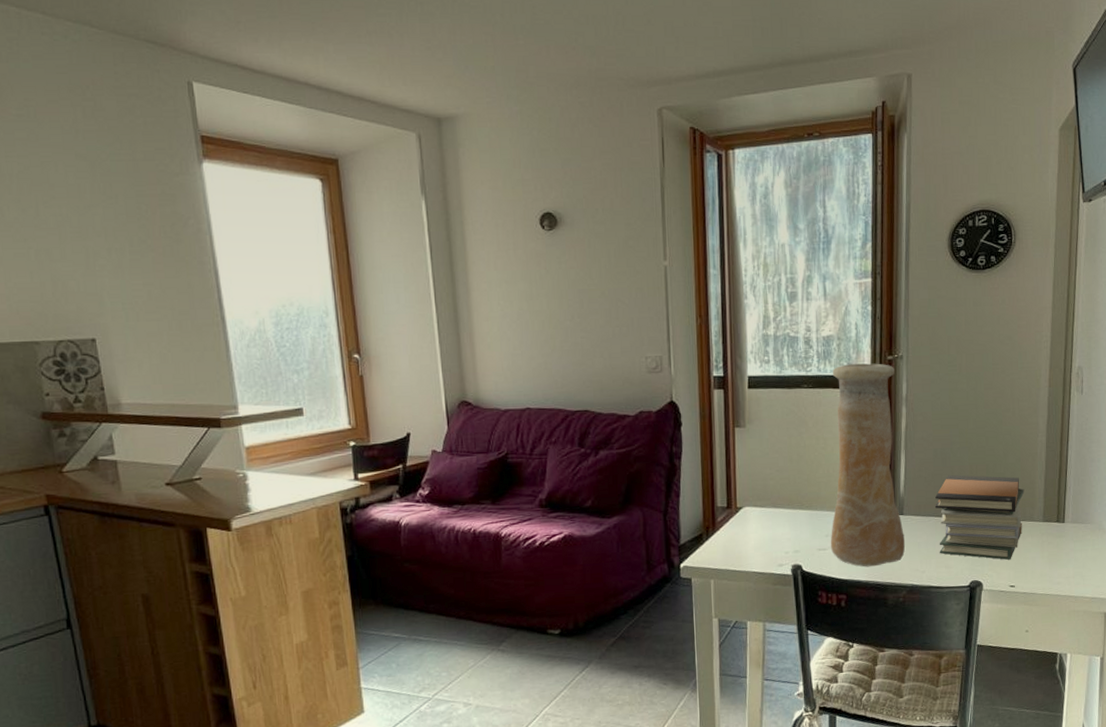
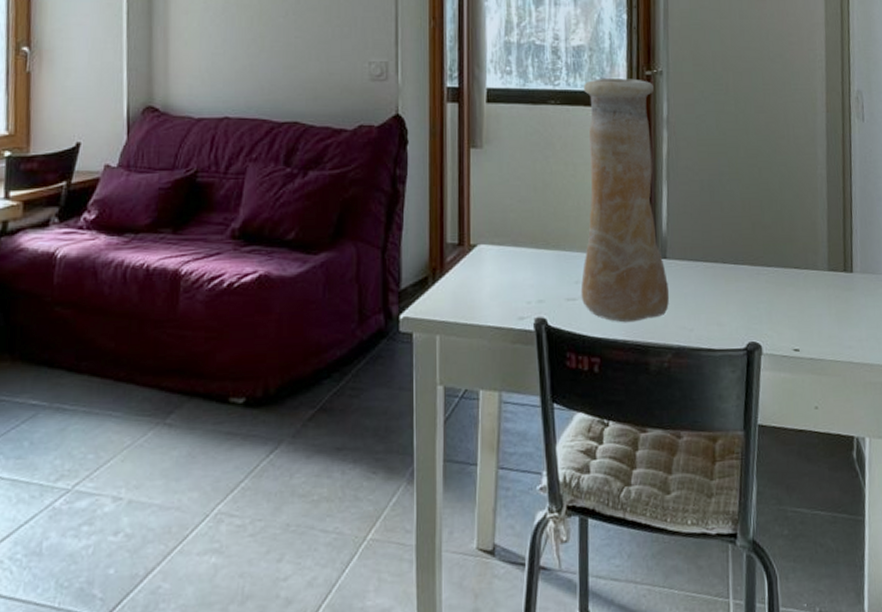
book stack: present [934,475,1025,560] -> none [702,212,805,317]

